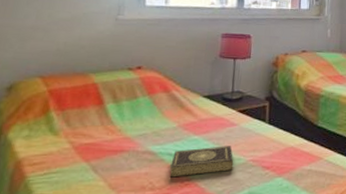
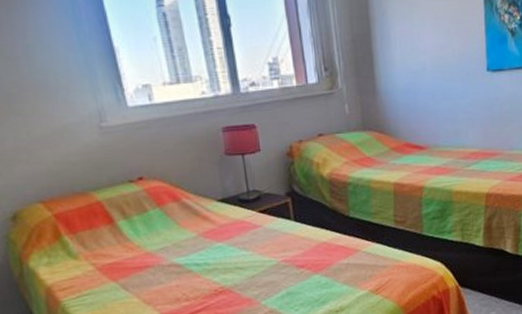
book: present [169,146,234,178] -> none [200,248,266,287]

